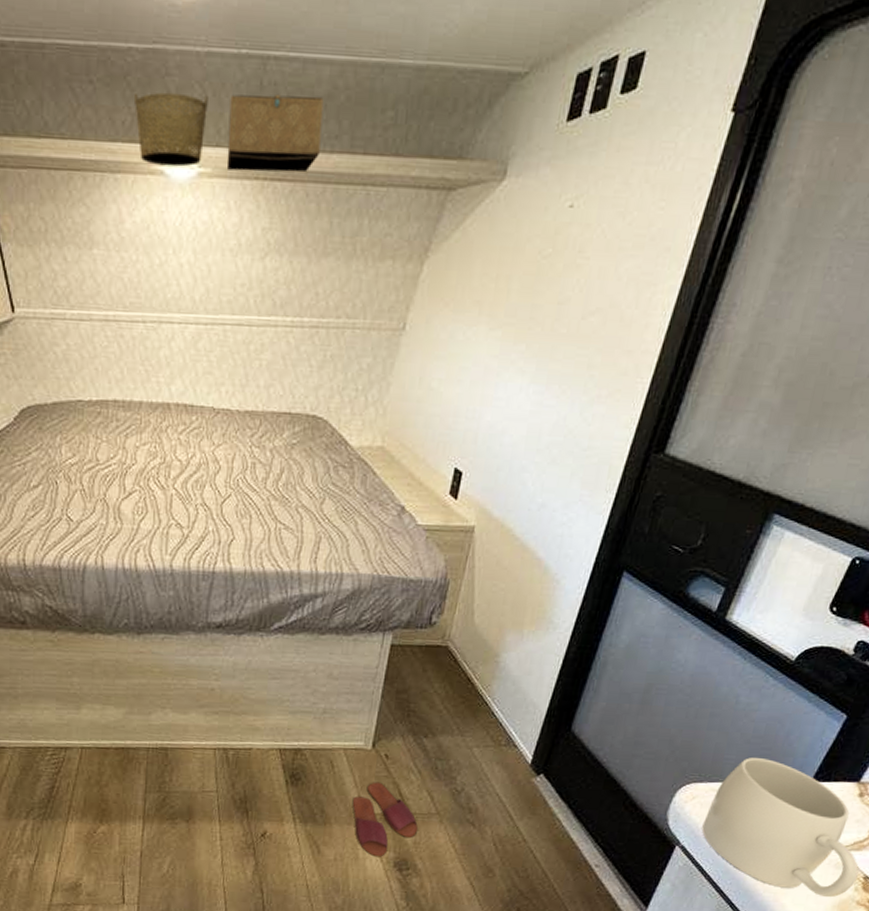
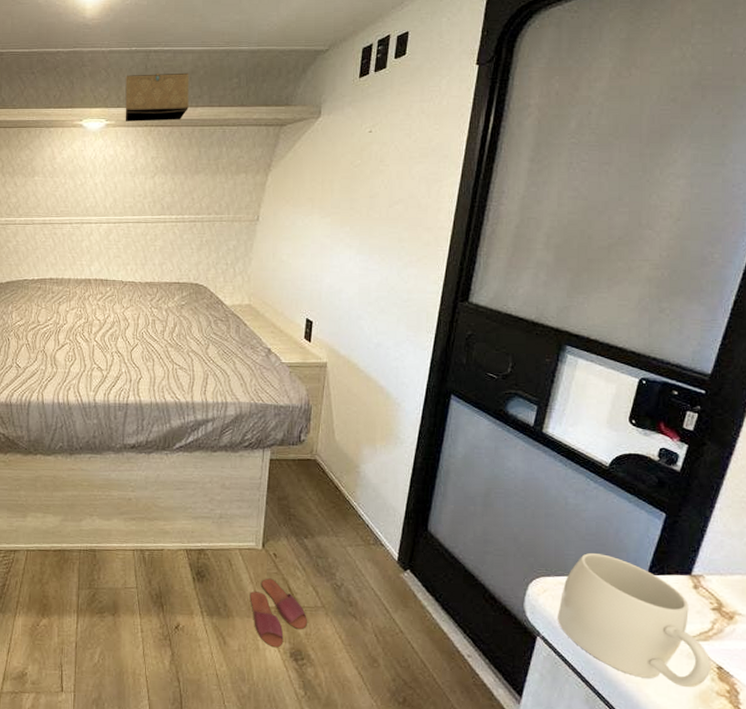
basket: present [133,92,208,167] -> none [61,76,111,121]

